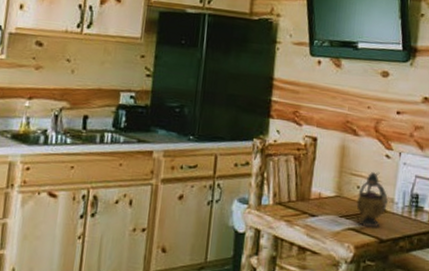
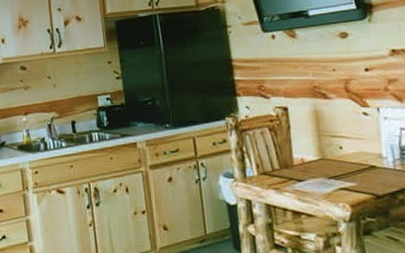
teapot: present [355,172,389,227] -> none [342,131,377,185]

